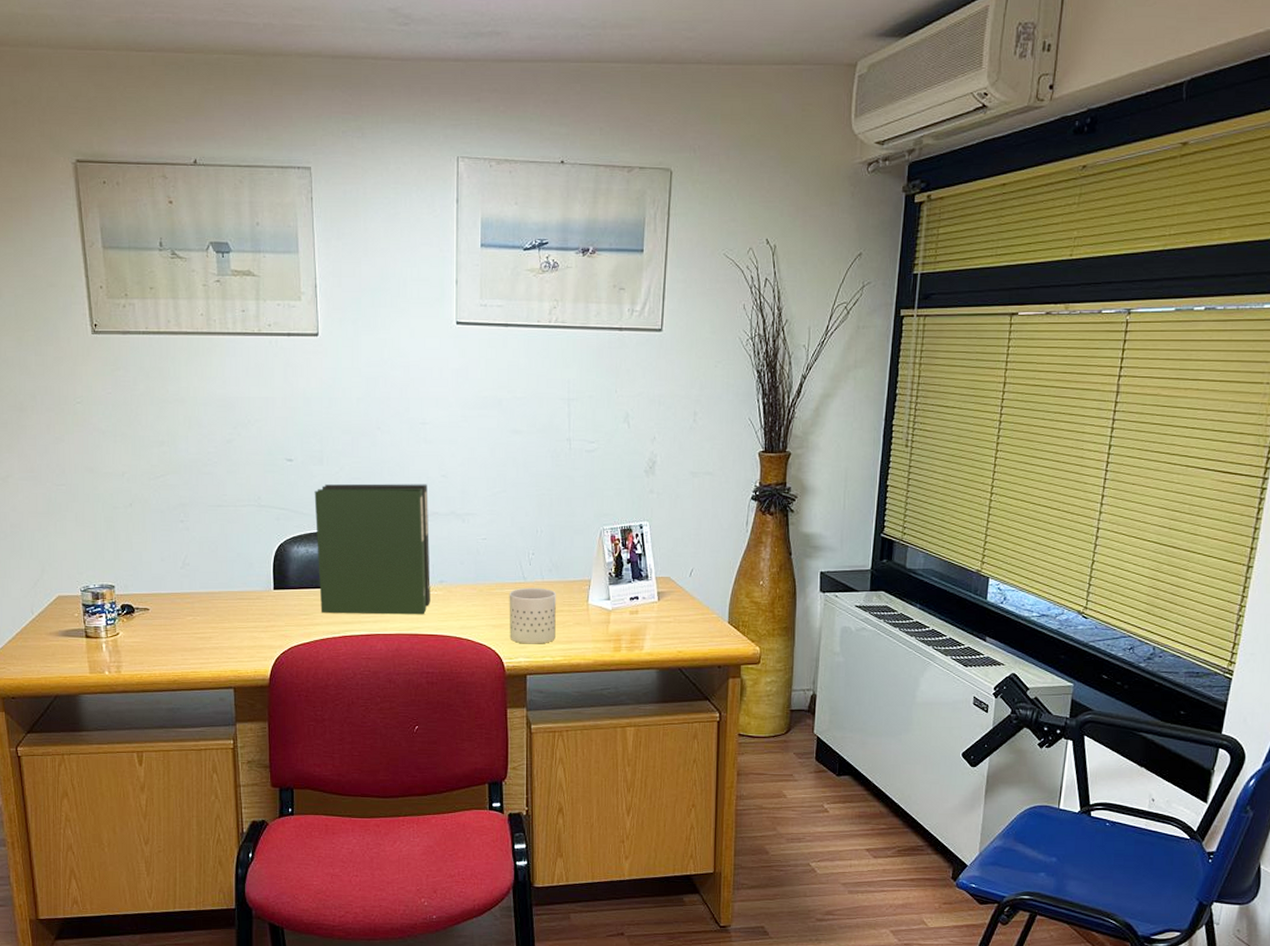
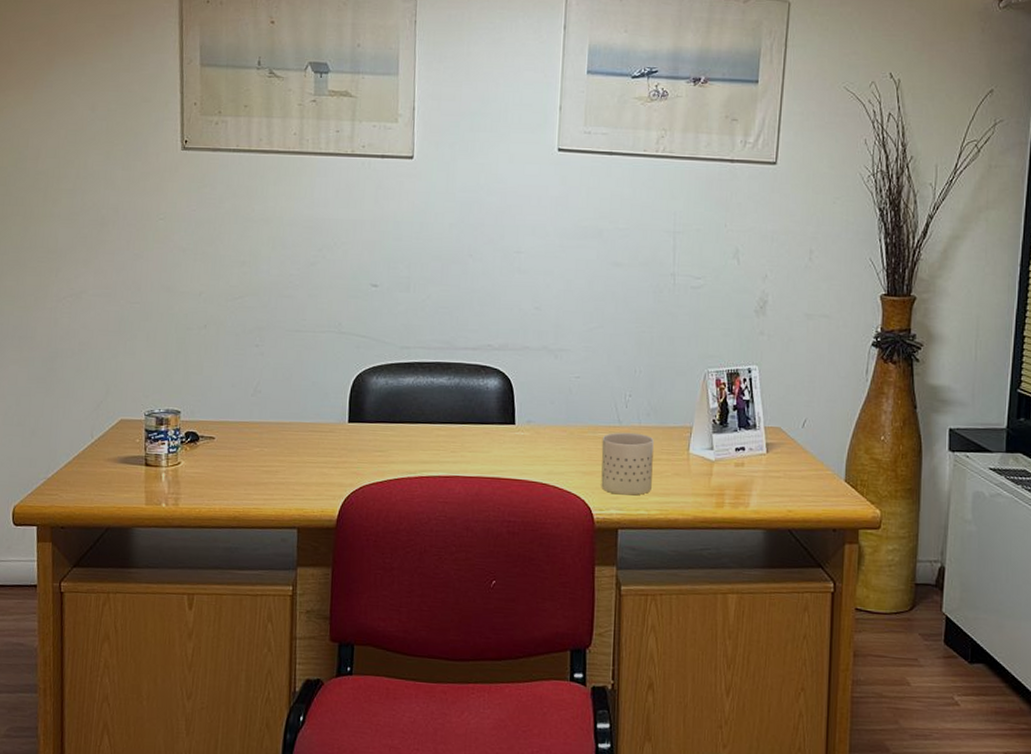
binder: present [314,483,431,614] -> none [397,312,520,456]

